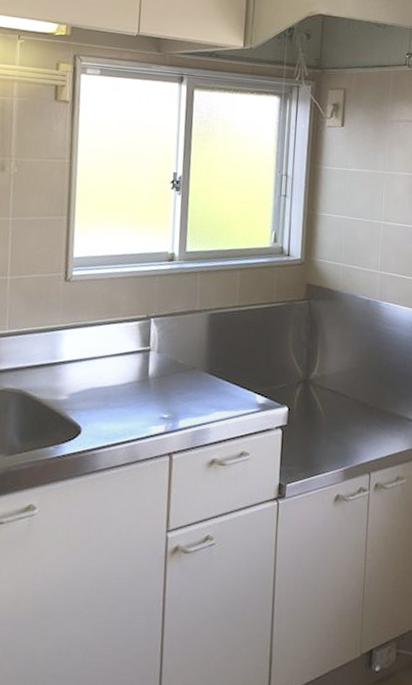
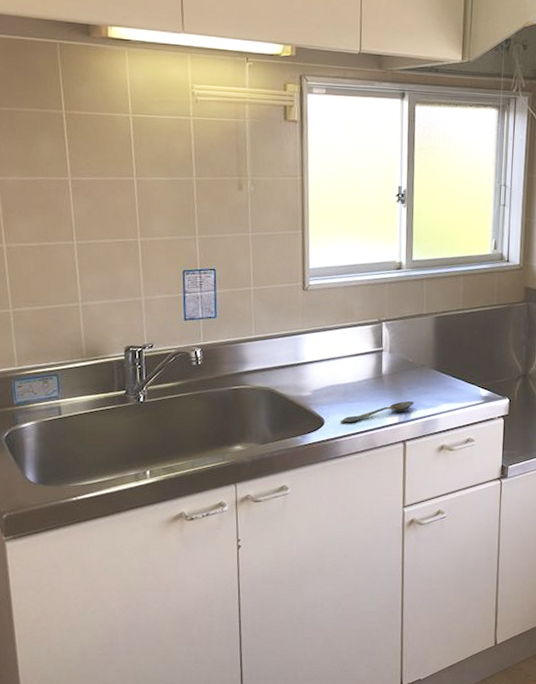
spoon: none [99,408,183,432] -> present [340,401,414,423]

